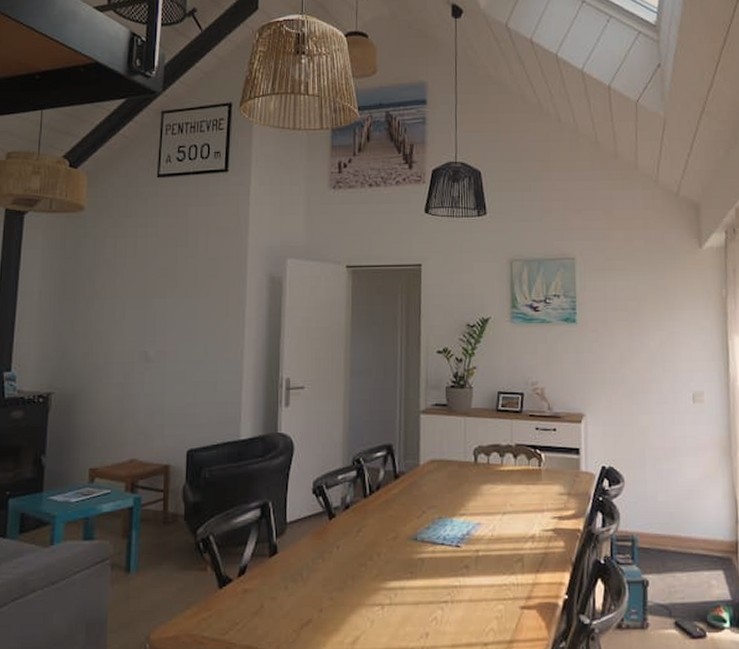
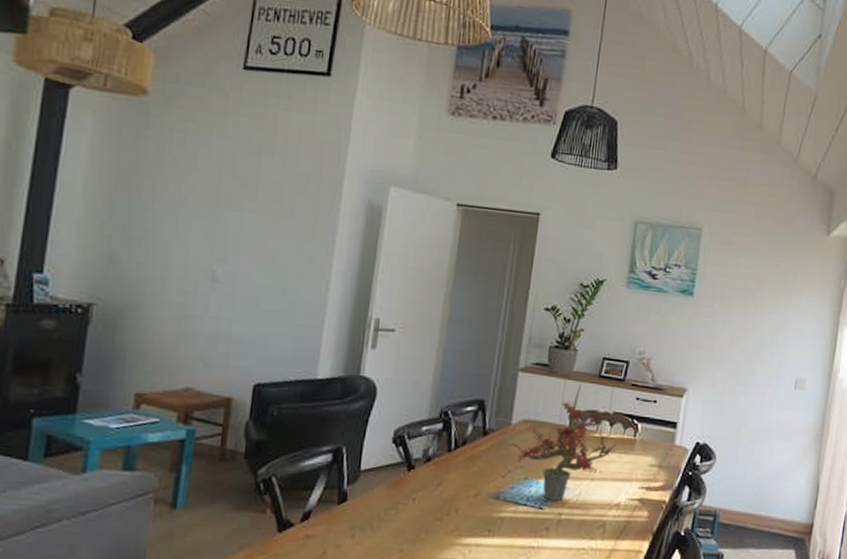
potted plant: none [418,420,524,537] -> present [507,384,617,501]

